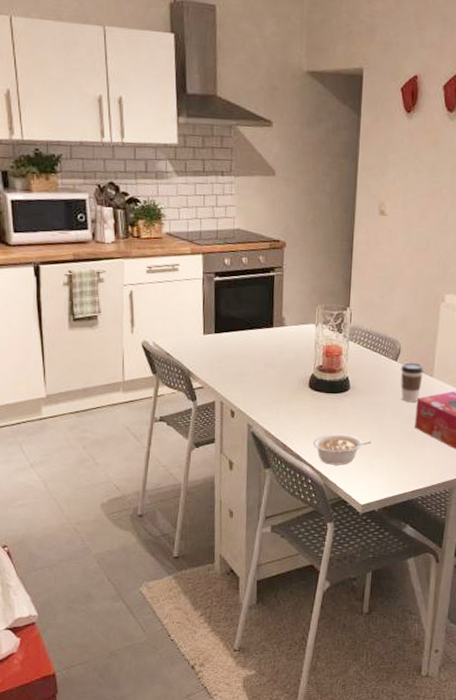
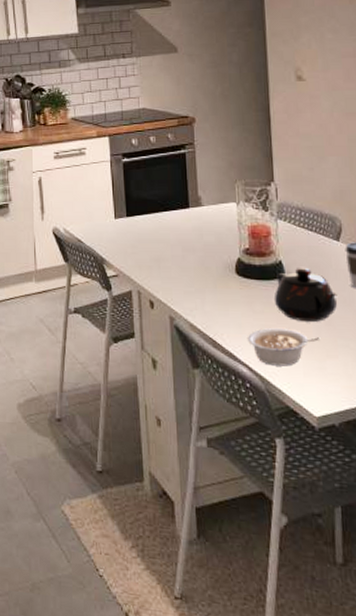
teapot: none [338,382,390,428] -> present [273,267,337,321]

